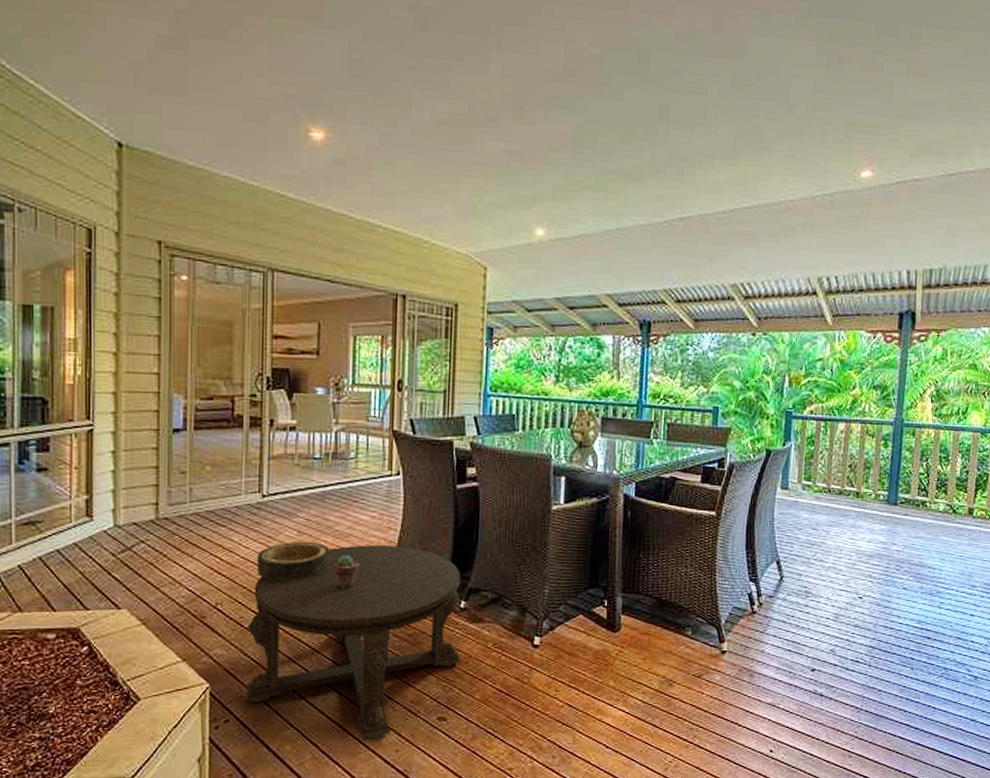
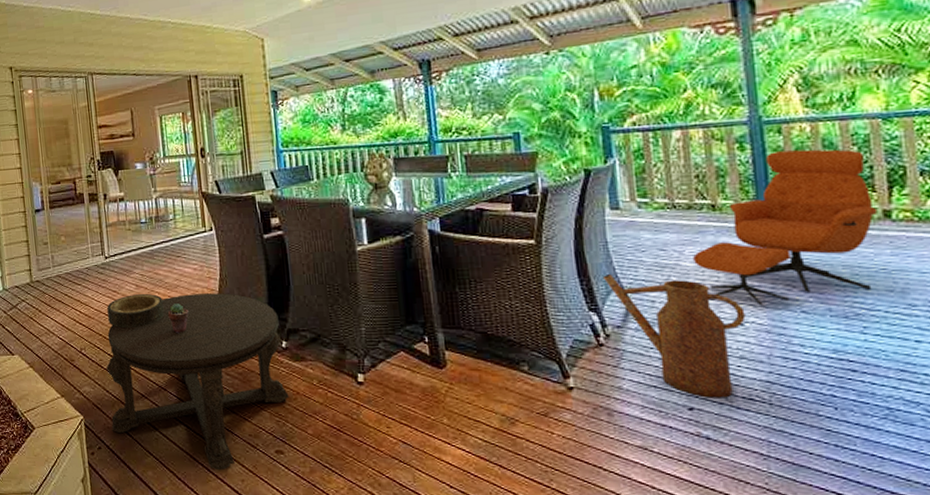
watering can: none [765,548,865,661] -> present [602,274,746,398]
lounge chair: none [836,451,966,582] -> present [693,149,878,306]

